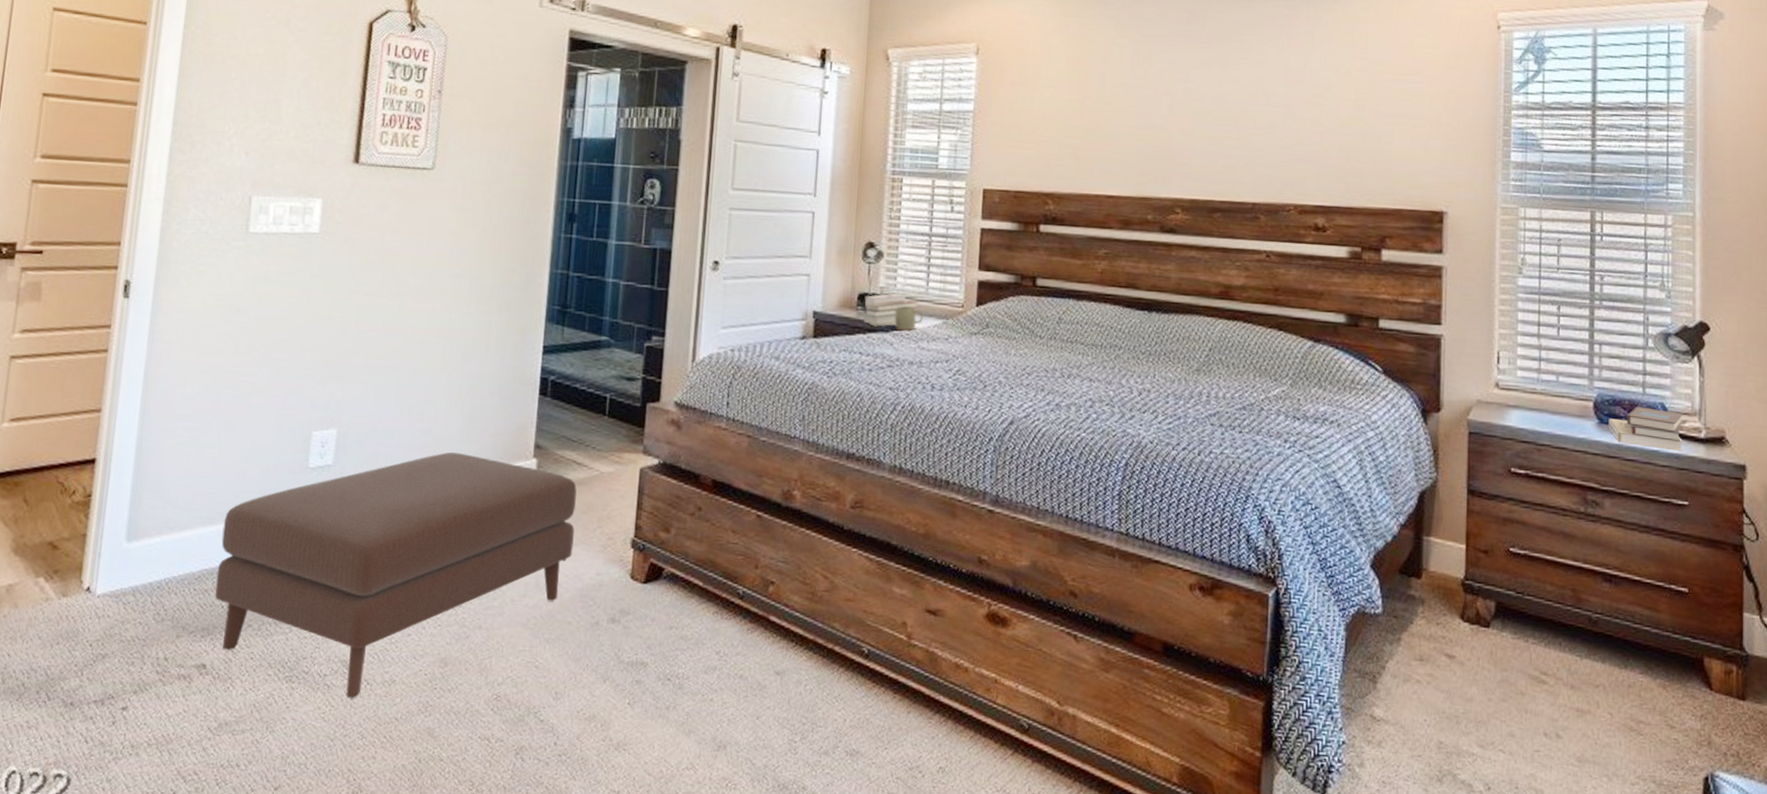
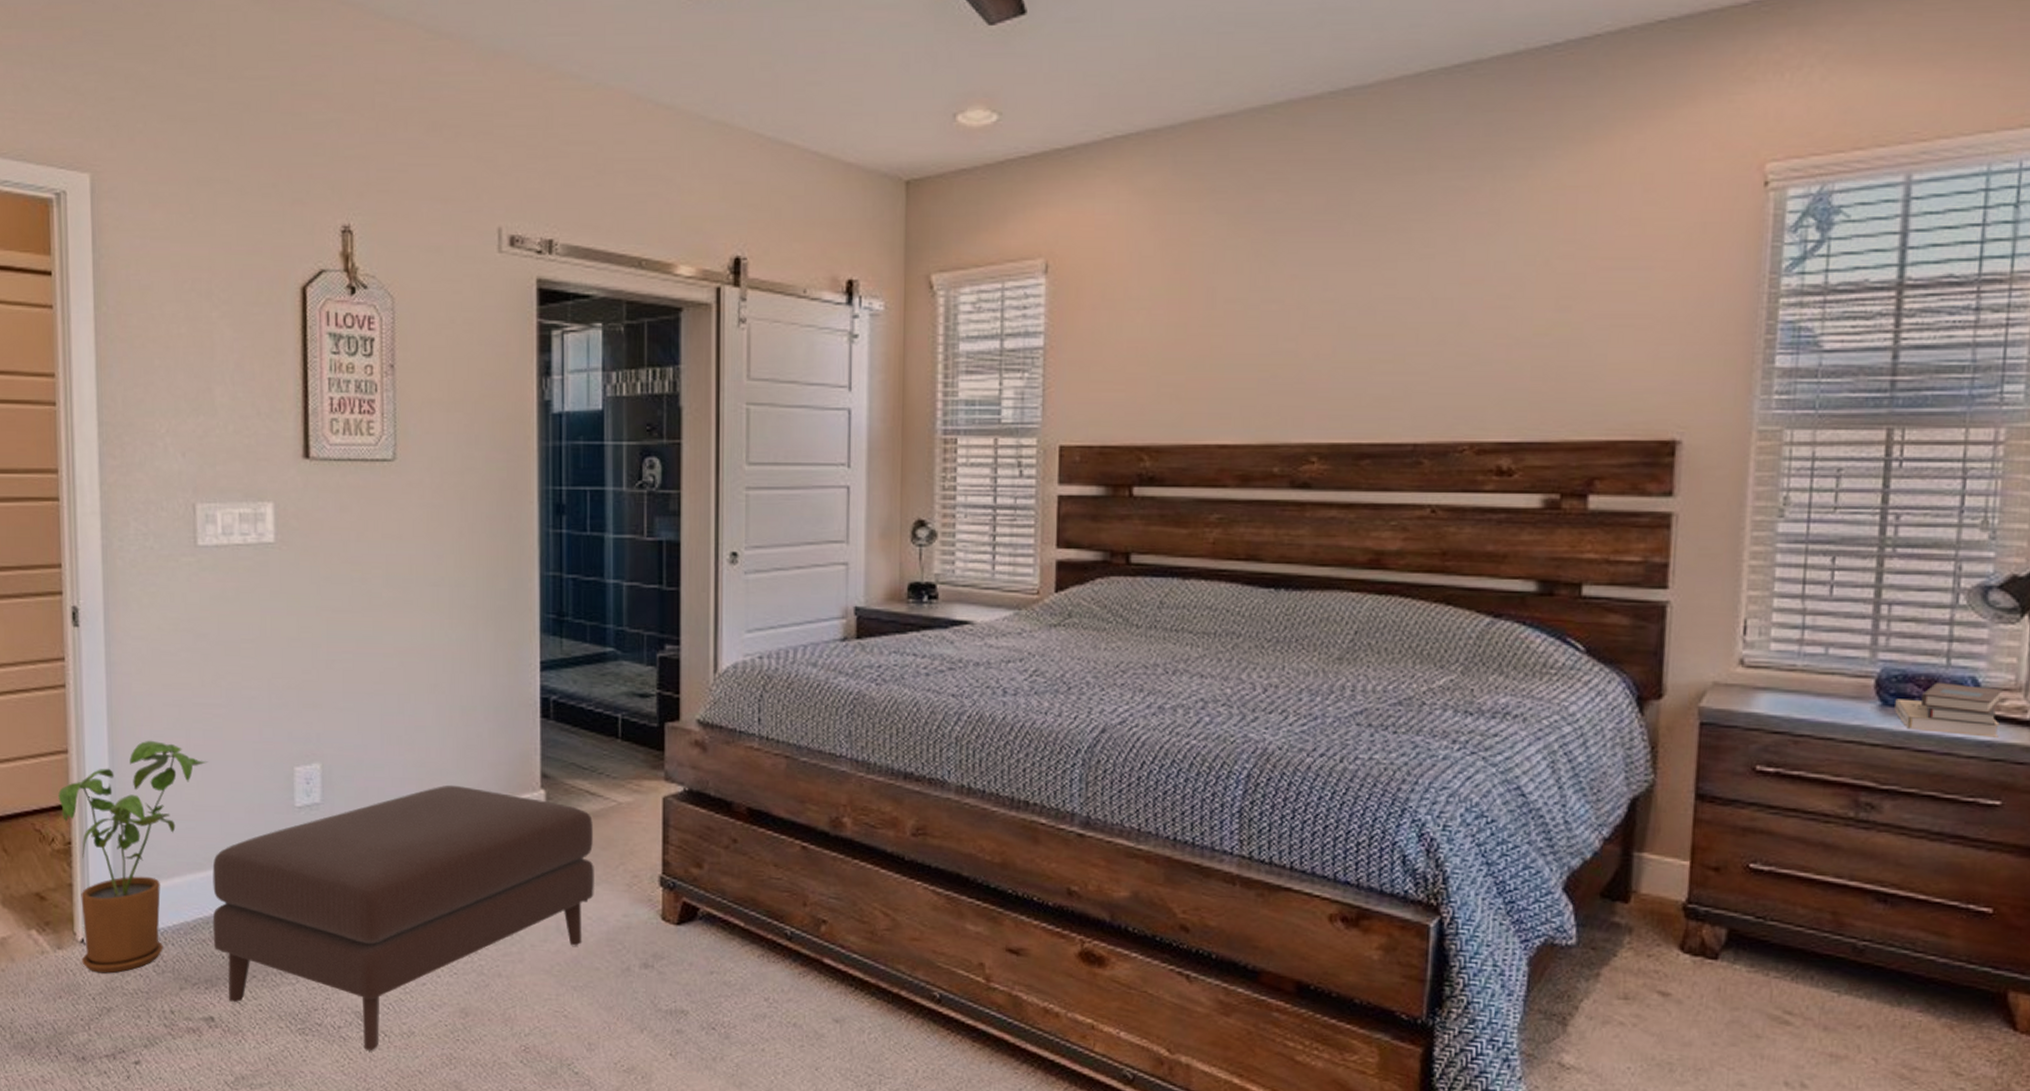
house plant: none [84,402,233,621] -> present [58,740,208,974]
books: present [863,293,918,327] -> none [916,581,983,622]
mug: present [894,306,923,331] -> none [954,595,990,626]

